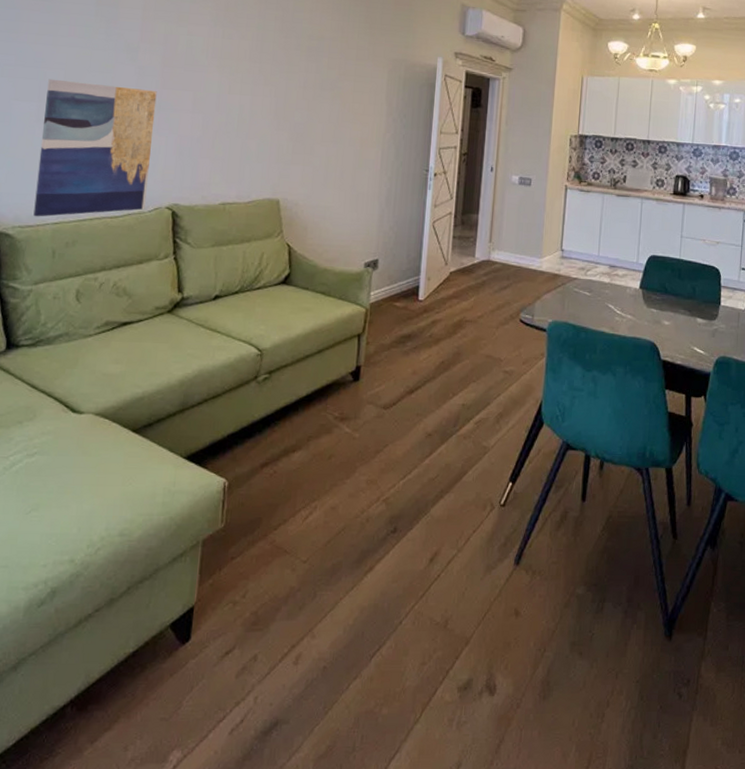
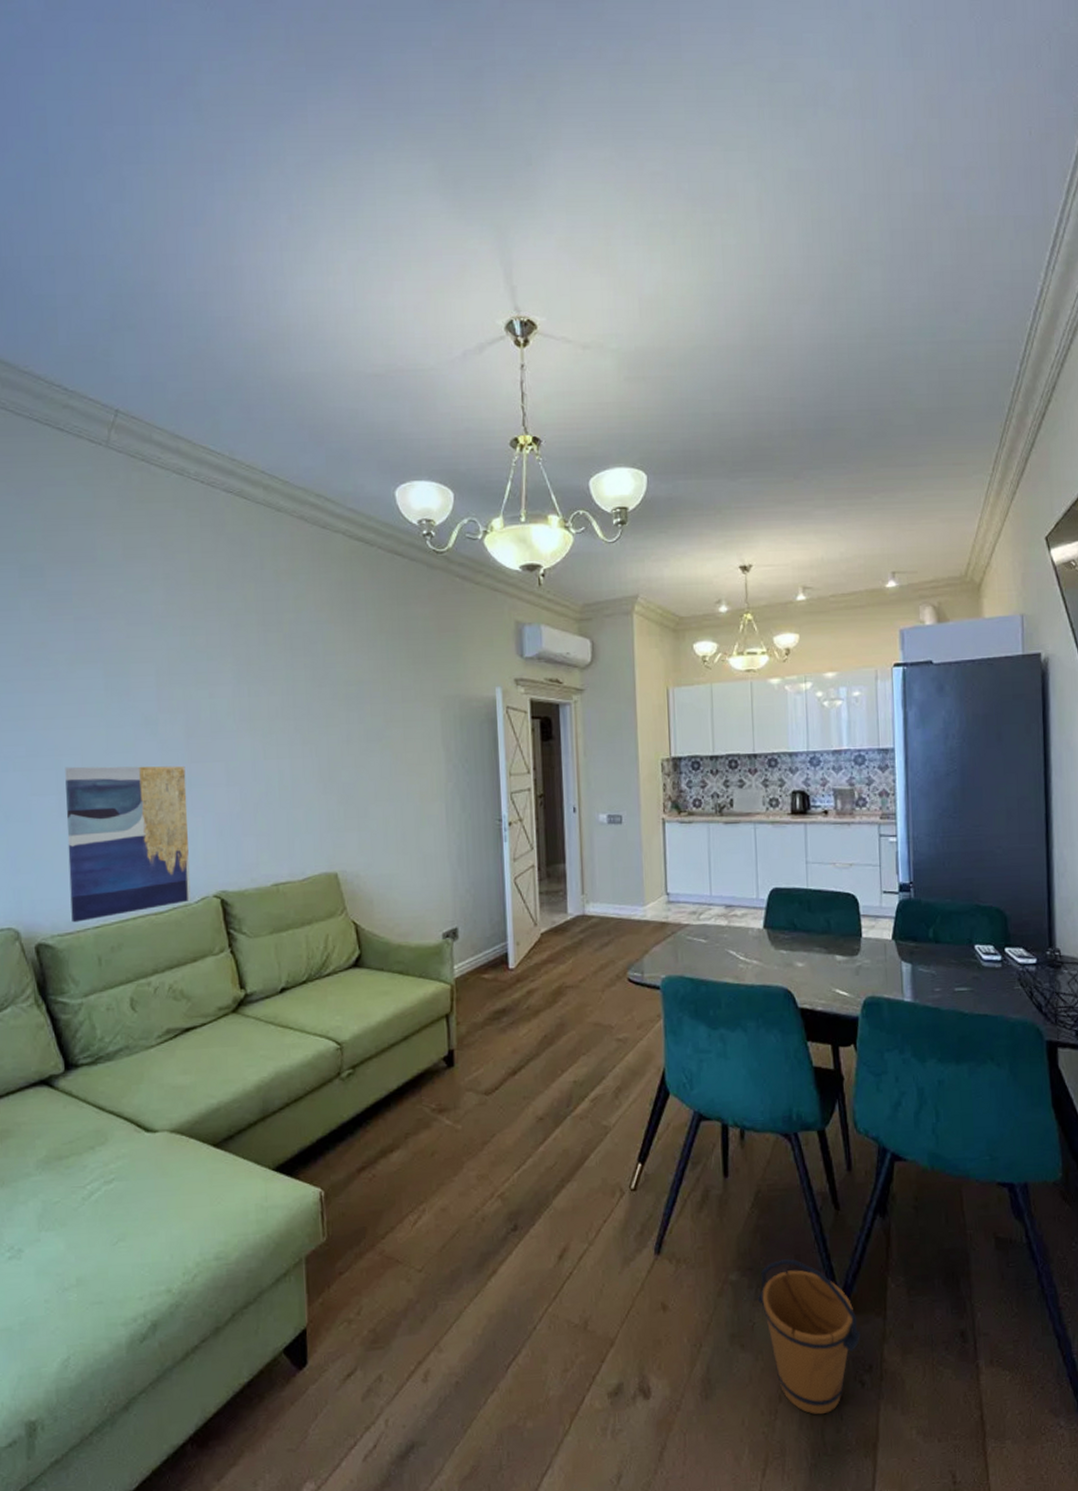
bucket: none [599,579,683,721] -> present [758,1259,861,1415]

